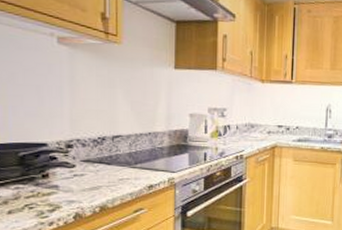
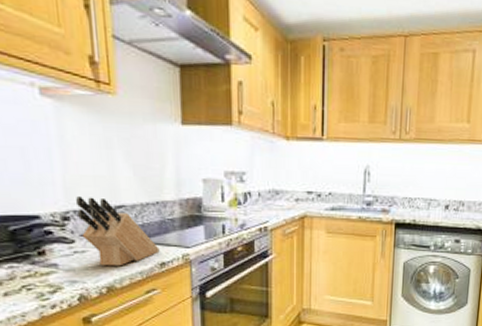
knife block: none [80,127,149,188] -> present [76,196,160,266]

